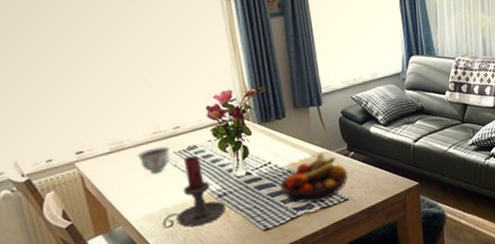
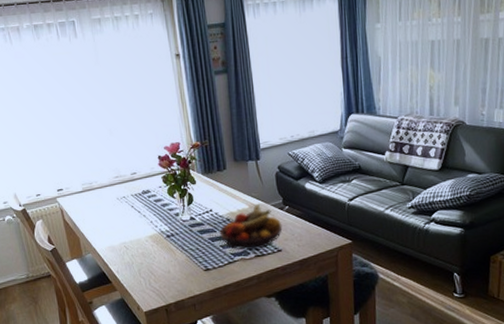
bowl: present [136,146,170,174] -> none [102,189,128,212]
candle holder: present [163,155,226,229] -> none [122,199,173,260]

